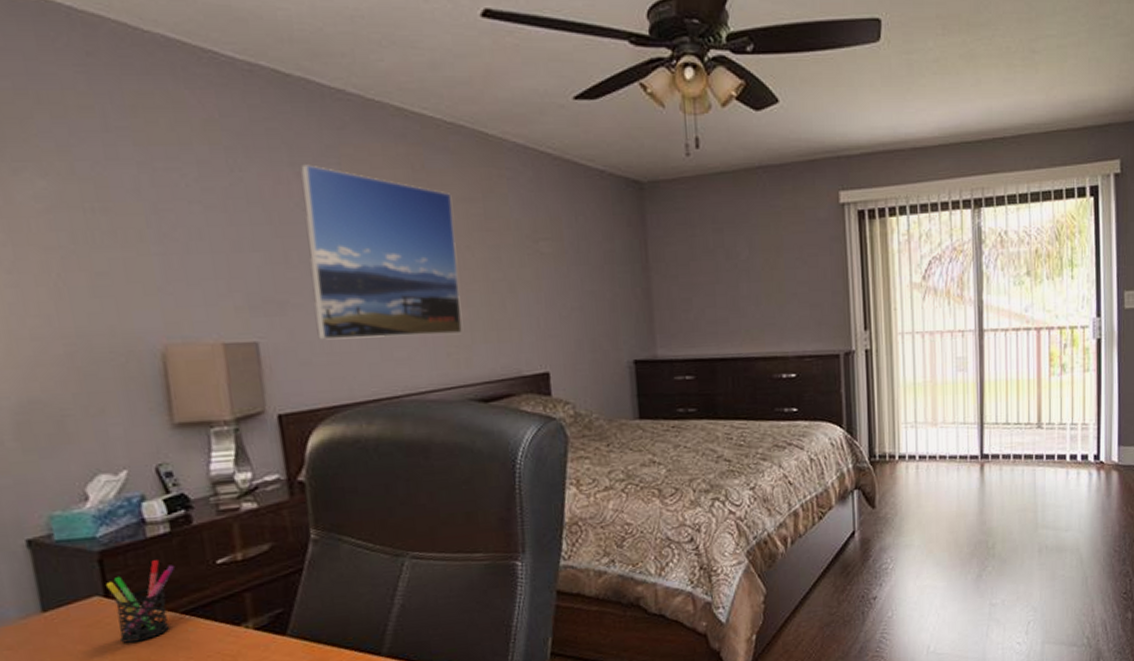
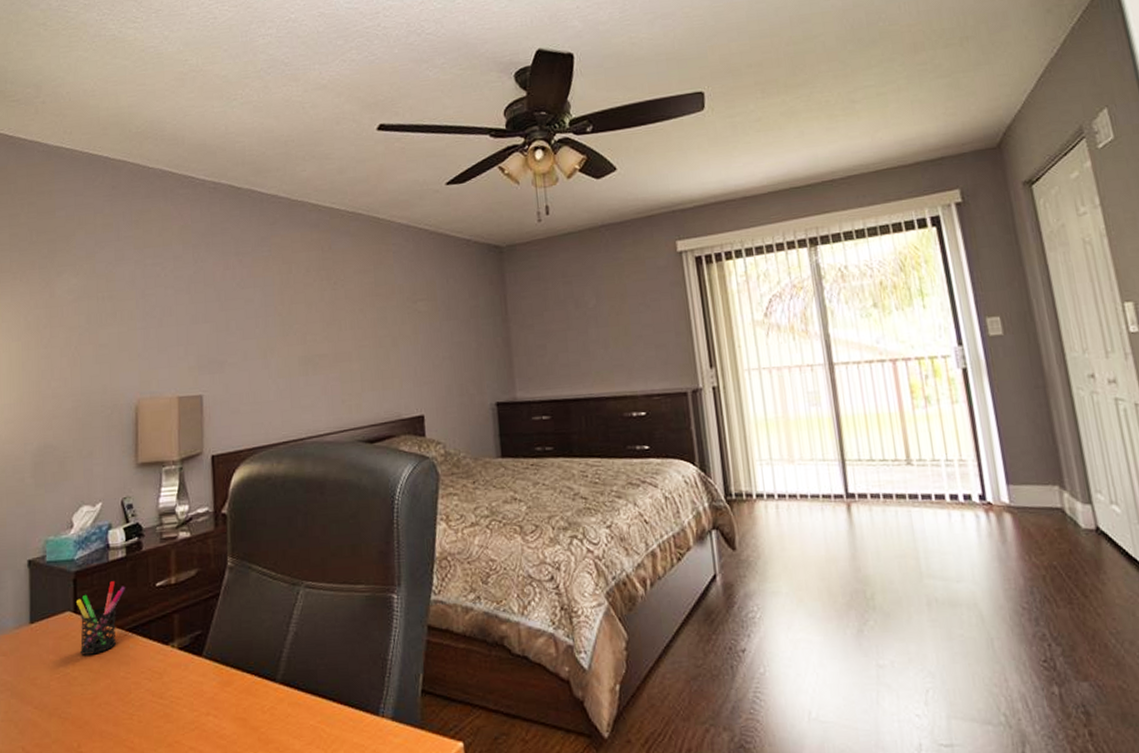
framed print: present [300,164,463,340] -> none [242,253,355,392]

